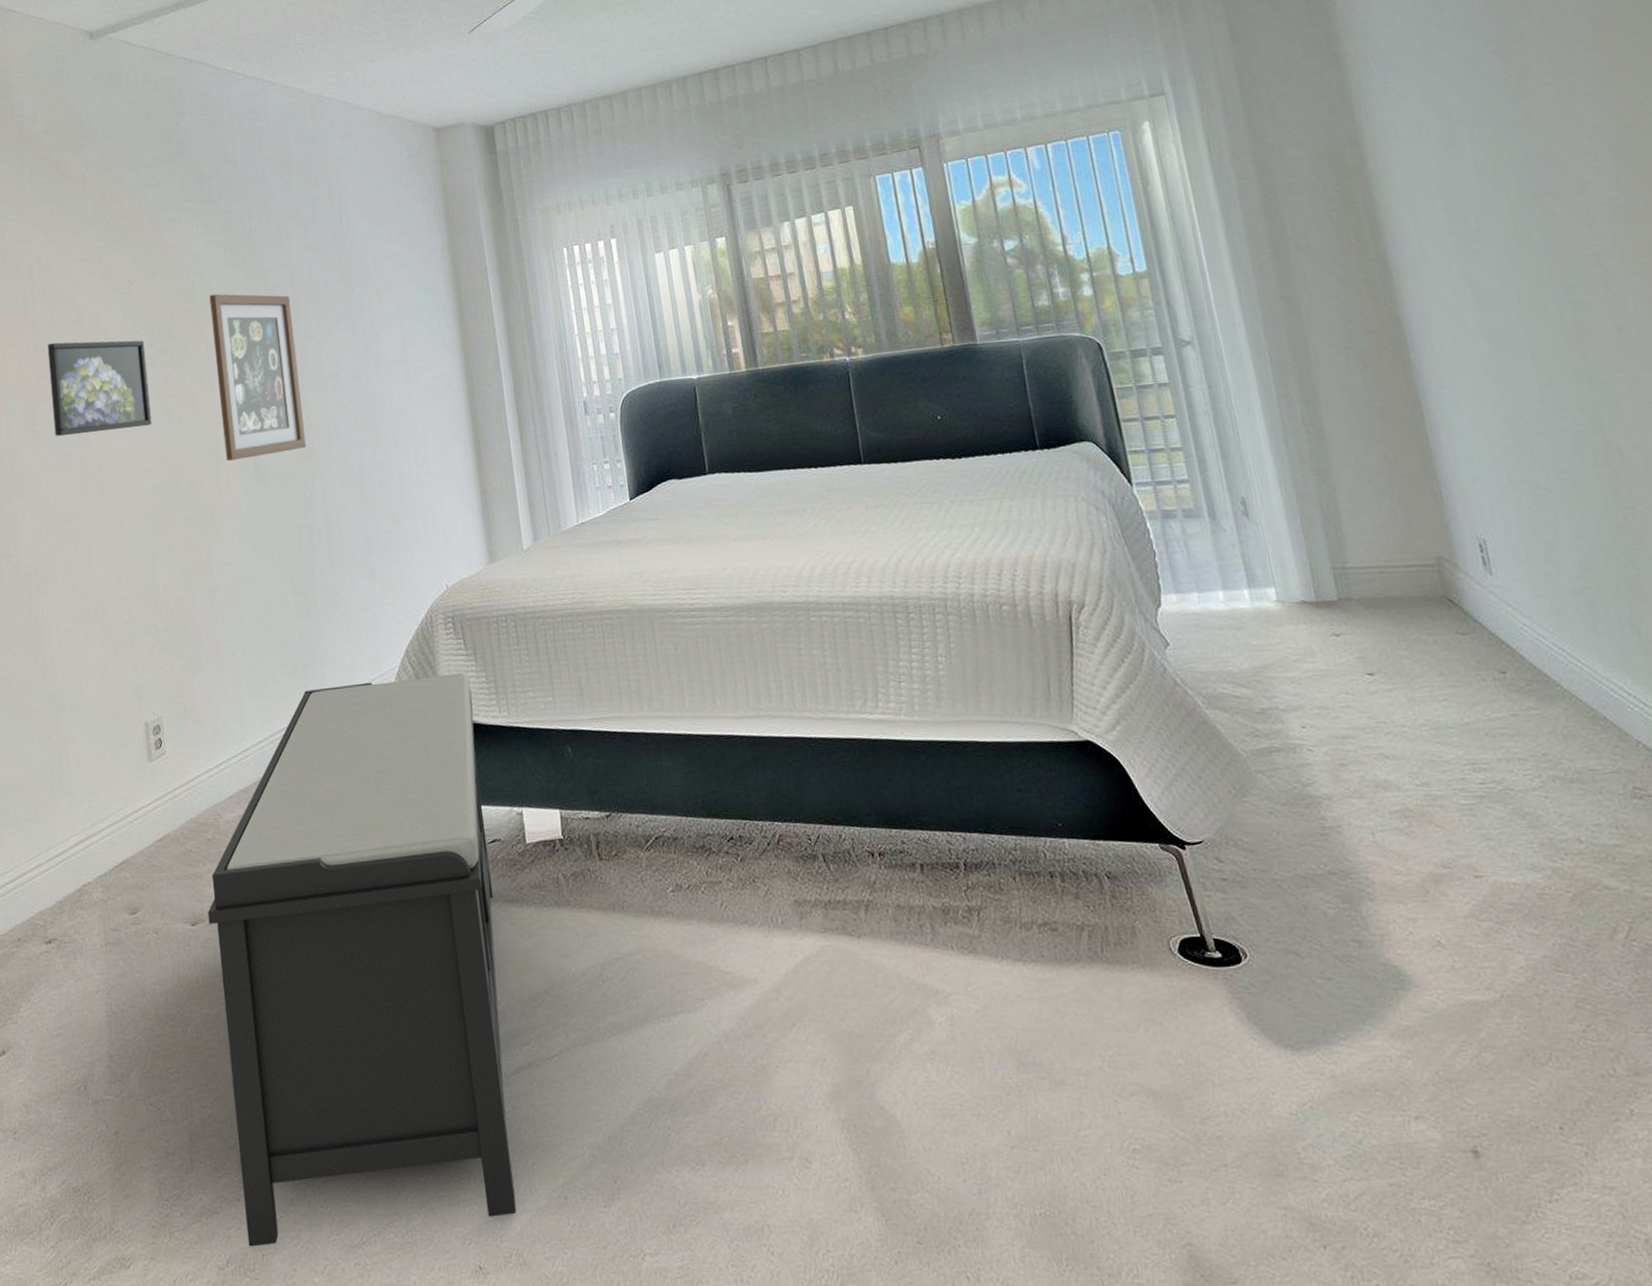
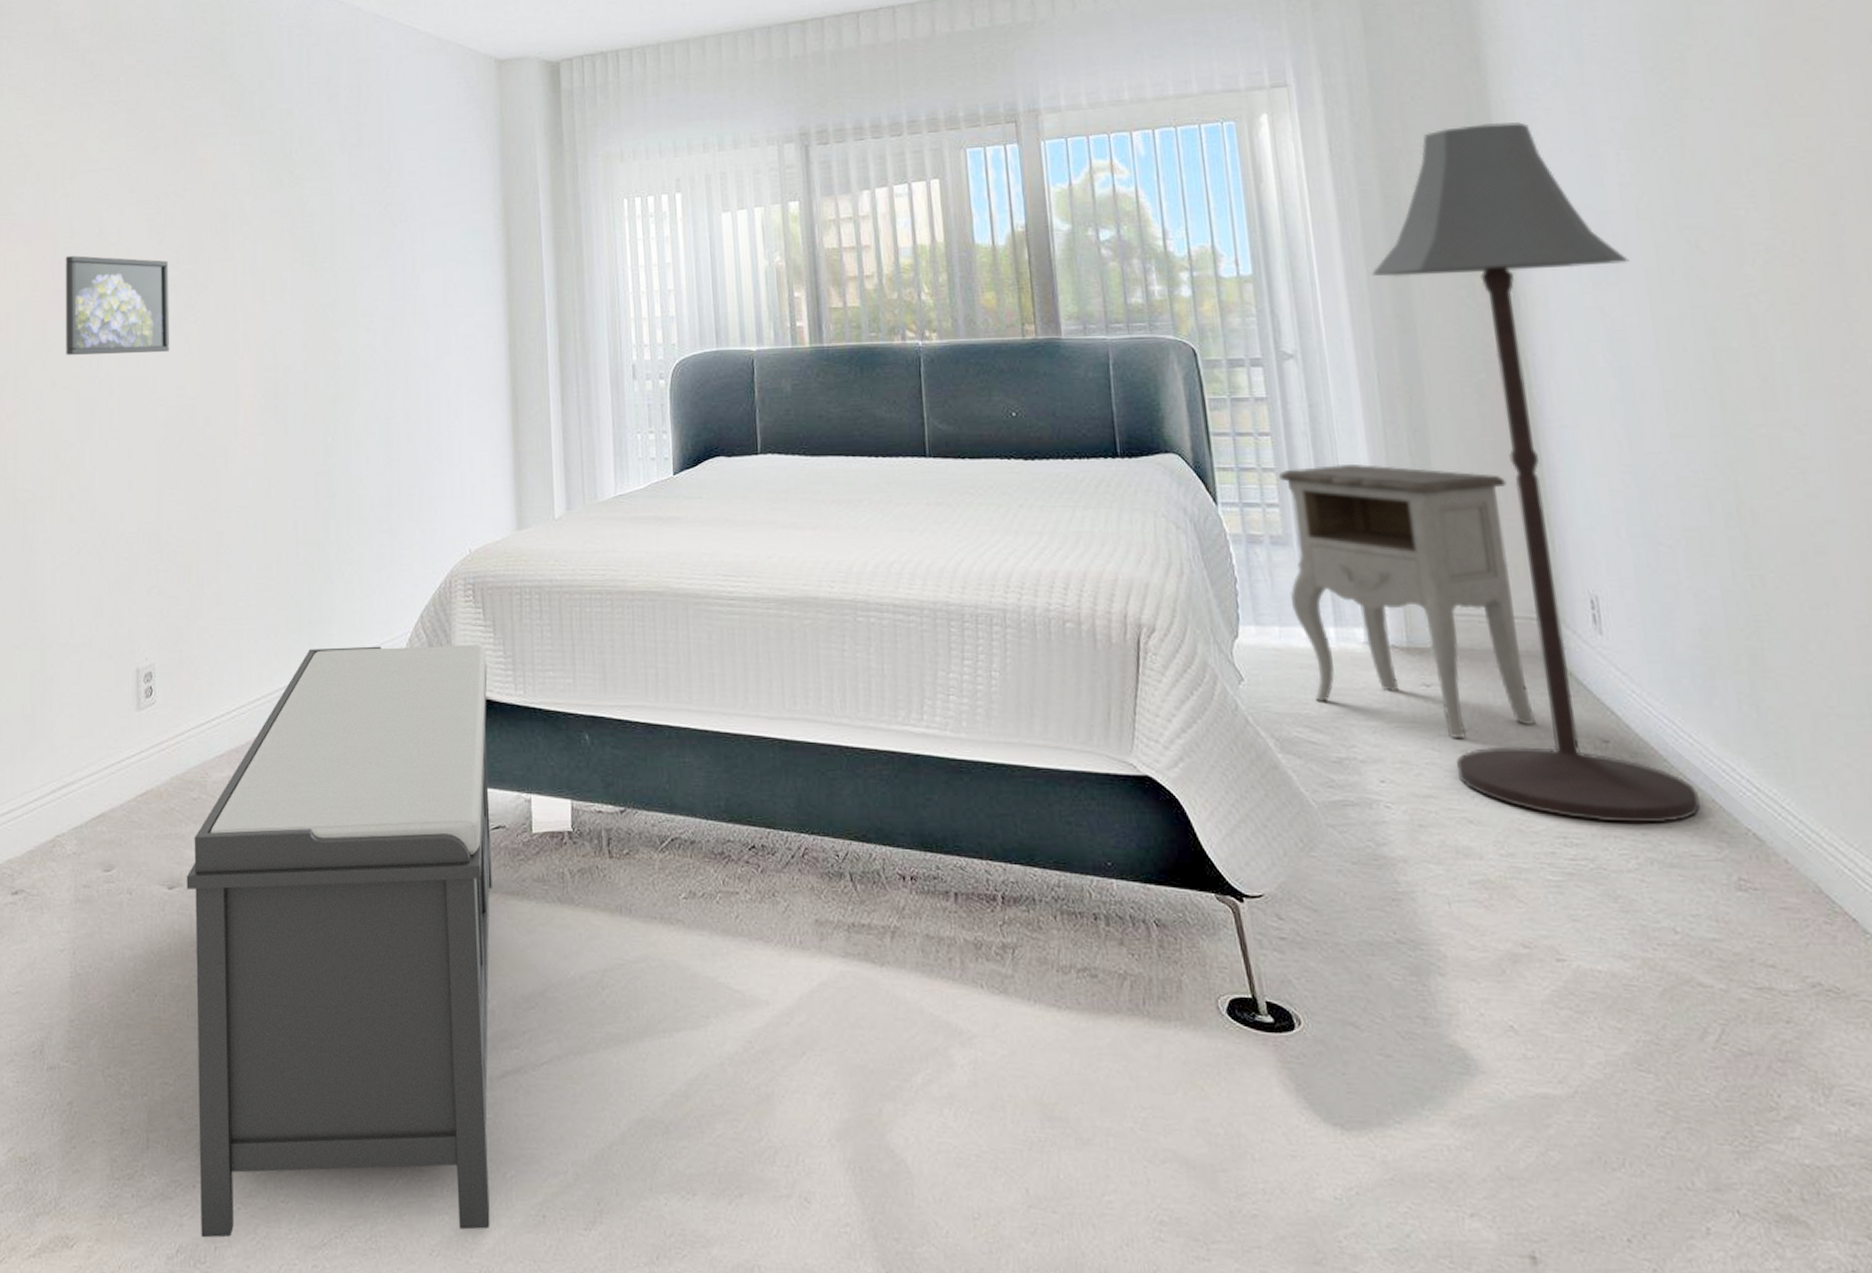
wall art: present [209,294,307,461] -> none [242,217,332,397]
nightstand: none [1185,435,1440,681] -> present [1278,464,1537,738]
floor lamp: none [1256,110,1594,747] -> present [1372,122,1700,824]

